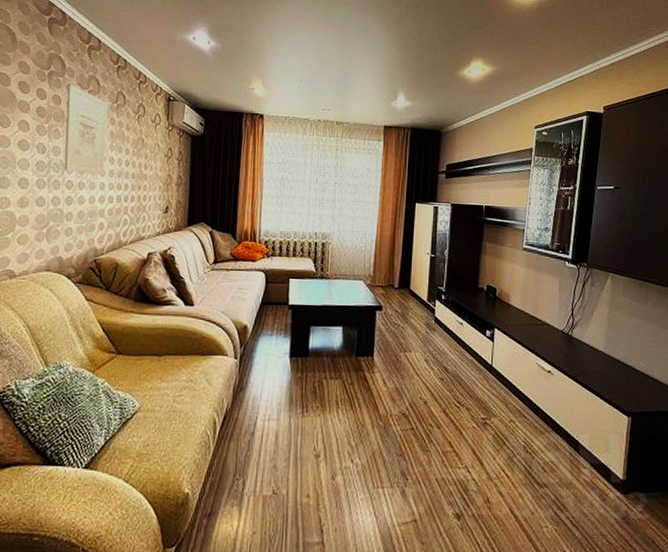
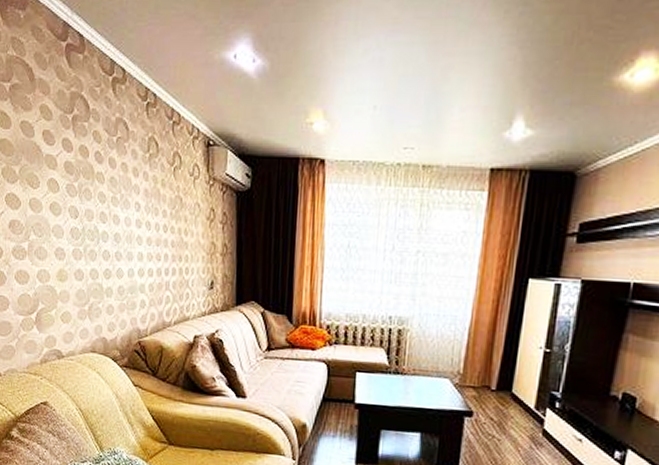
wall art: present [64,84,108,174] -> none [94,130,142,243]

